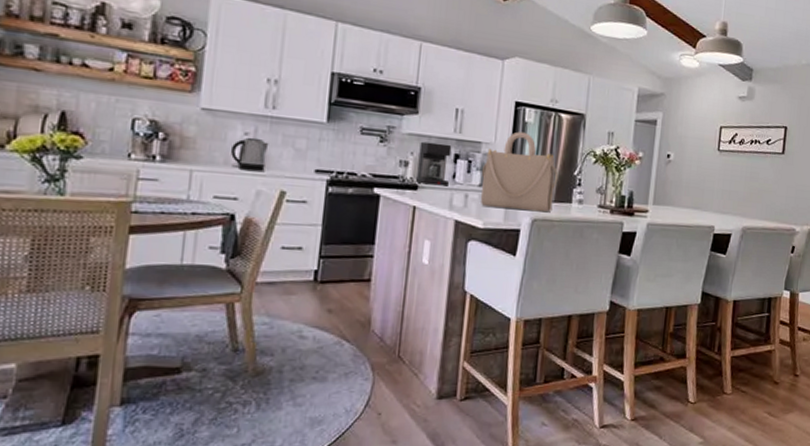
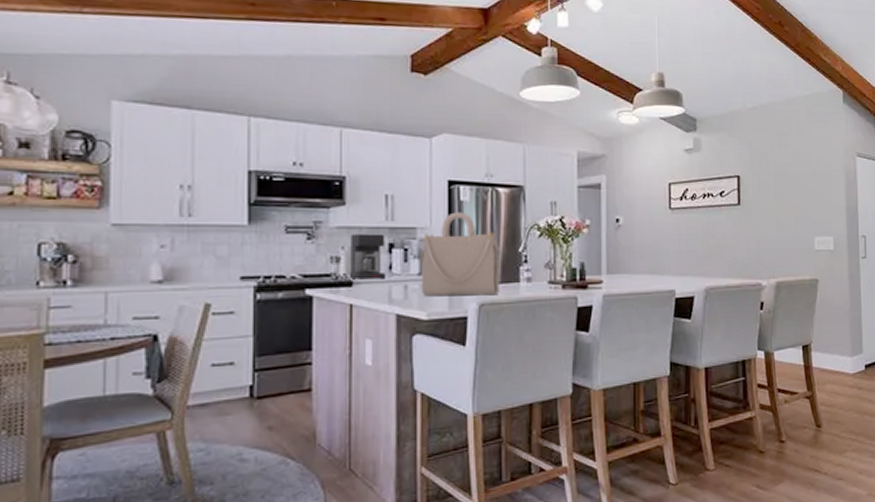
kettle: present [230,137,269,172] -> none [146,249,188,287]

